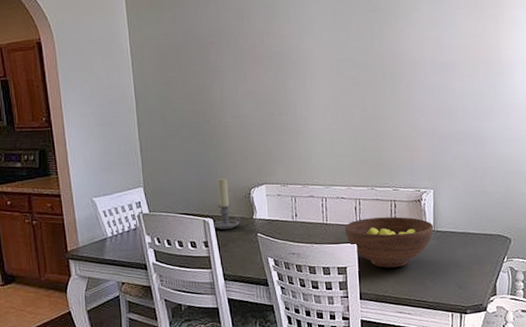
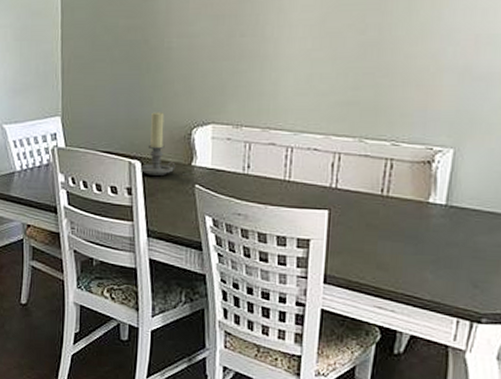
fruit bowl: present [344,216,434,268] -> none [313,179,447,248]

